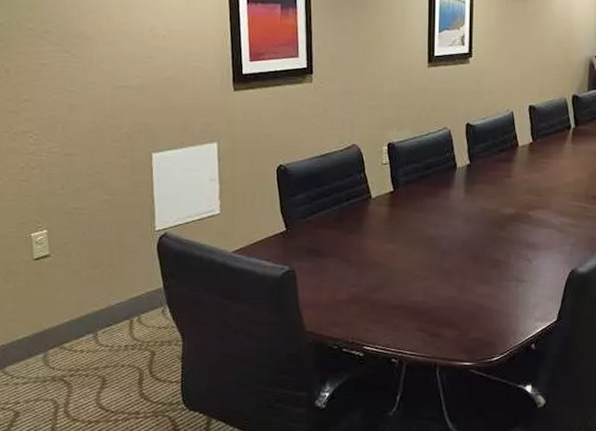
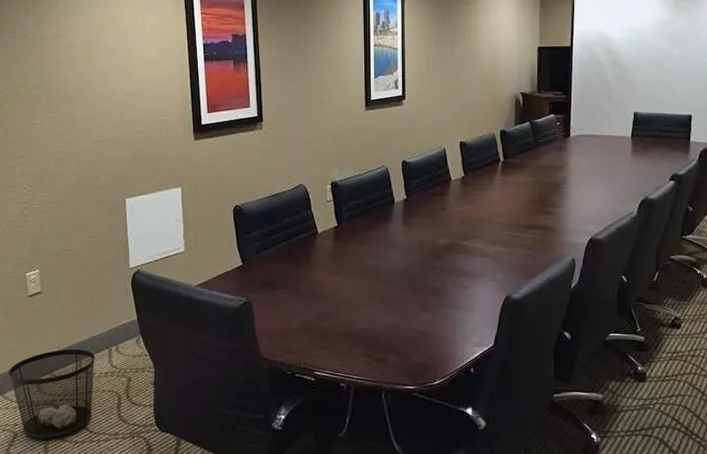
waste bin: none [8,319,114,420] -> present [8,349,96,440]

